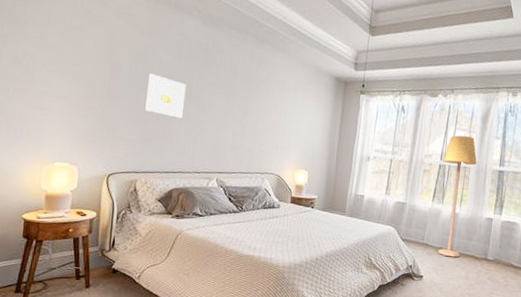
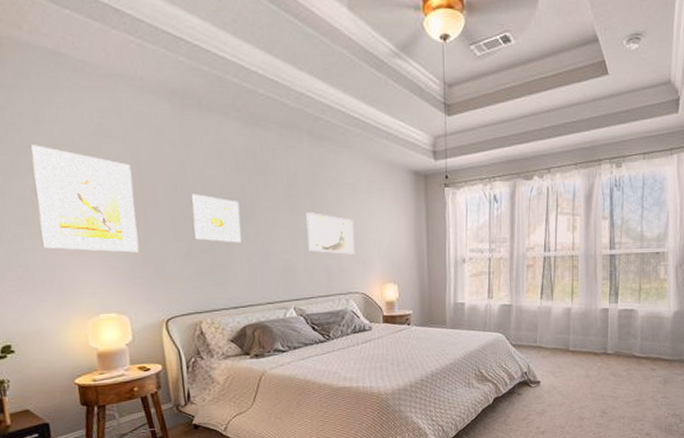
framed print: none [21,19,105,115] -> present [30,145,140,253]
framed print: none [237,100,278,141] -> present [306,212,355,255]
lamp: present [438,135,477,258] -> none [547,221,585,357]

